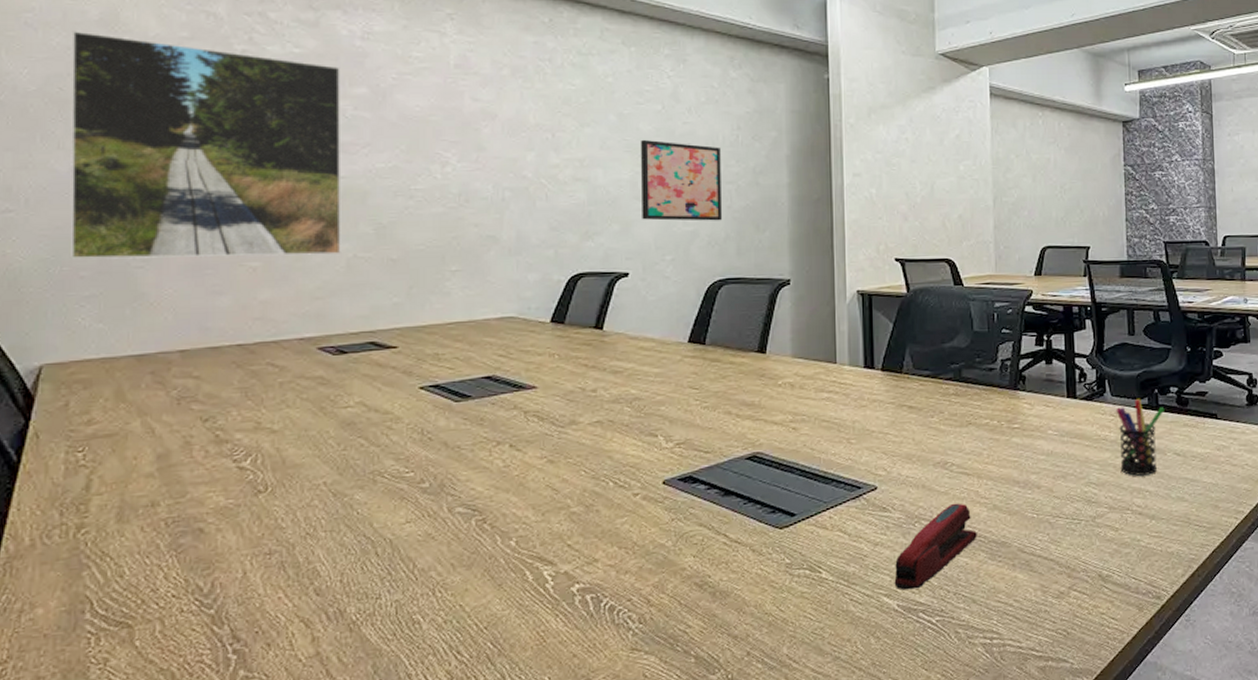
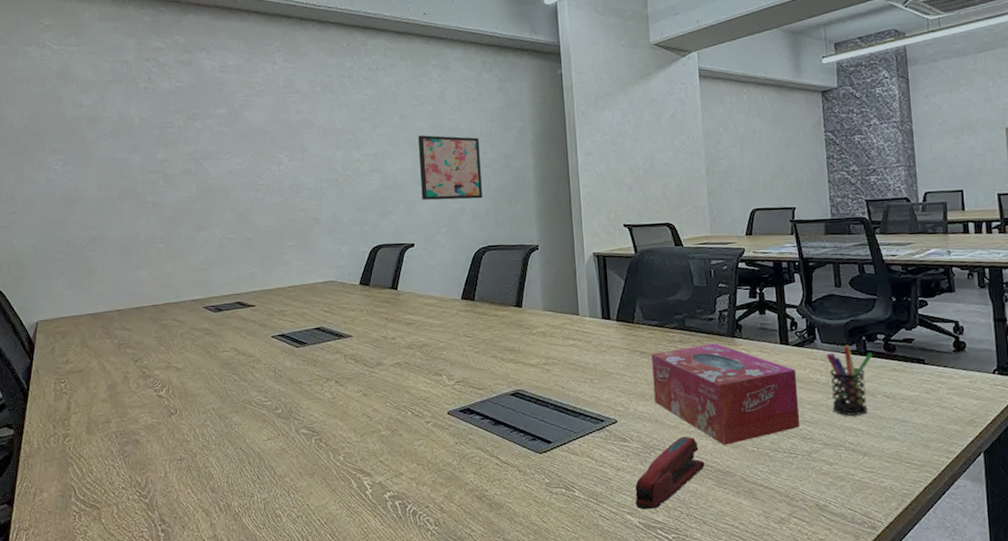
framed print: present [70,31,342,260] -> none [42,82,215,246]
tissue box: none [921,397,1085,512] -> present [651,343,801,445]

